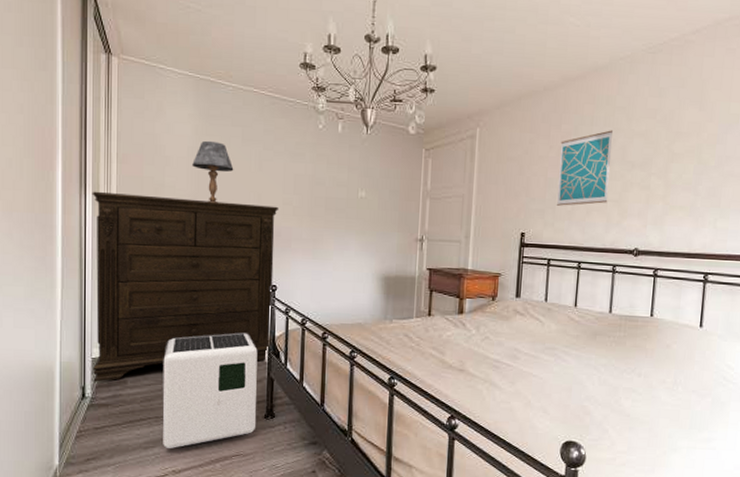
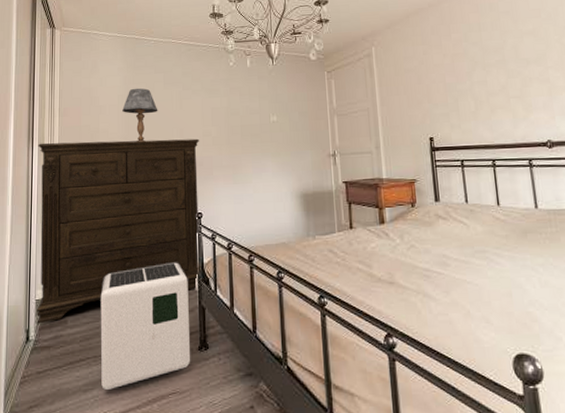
wall art: present [556,130,612,206] -> none [453,33,510,108]

